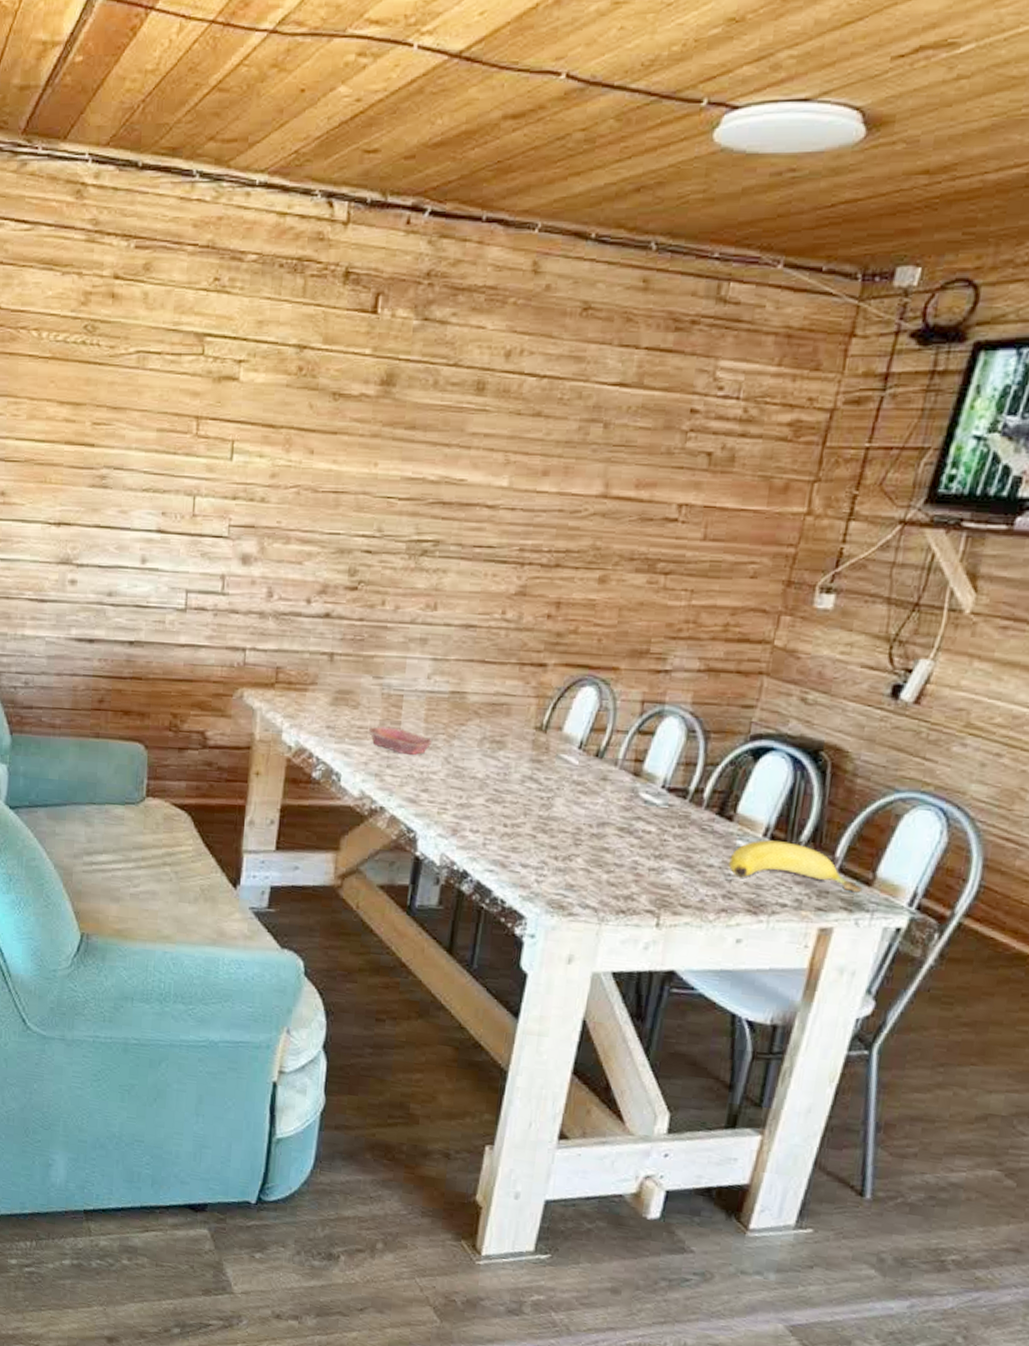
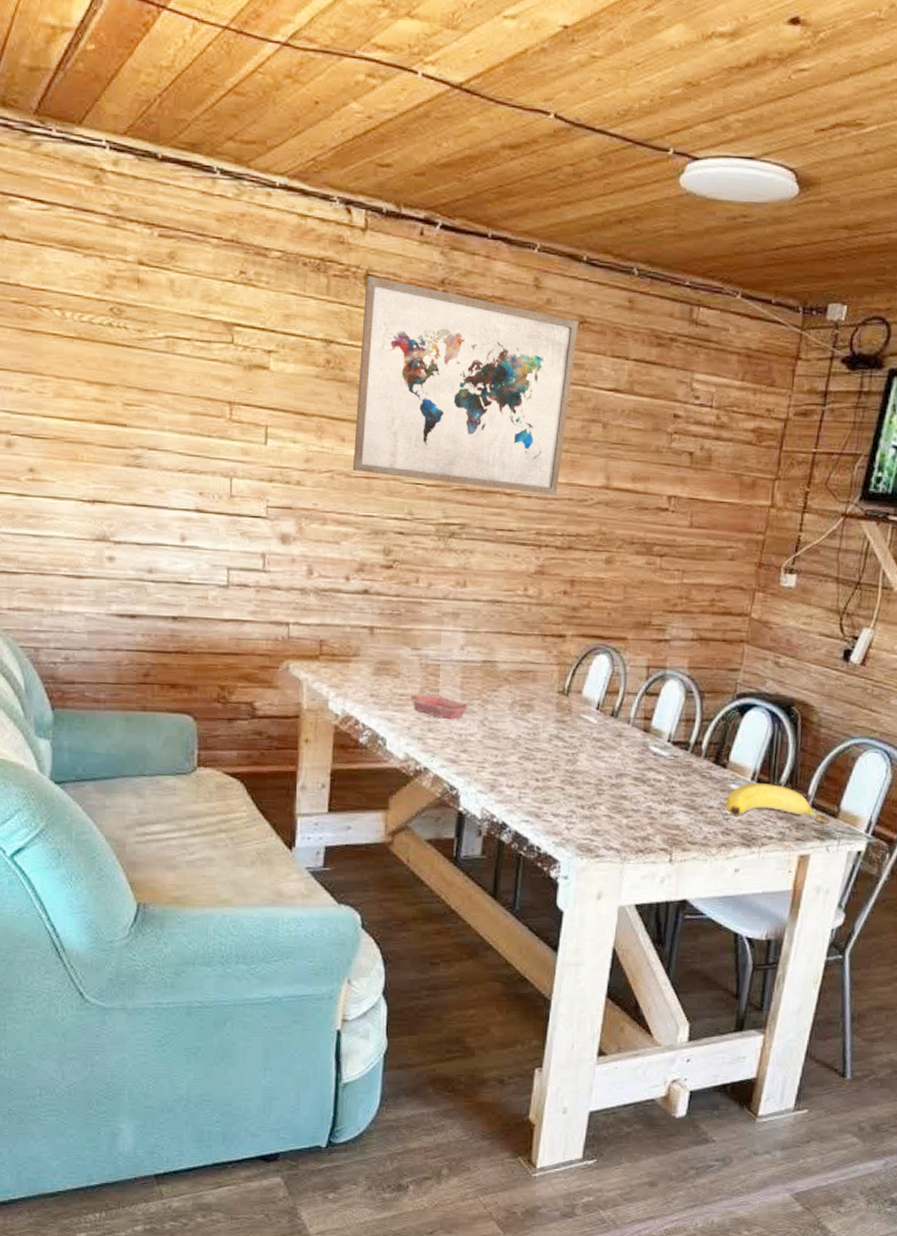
wall art: none [321,273,582,507] -> present [353,276,579,496]

